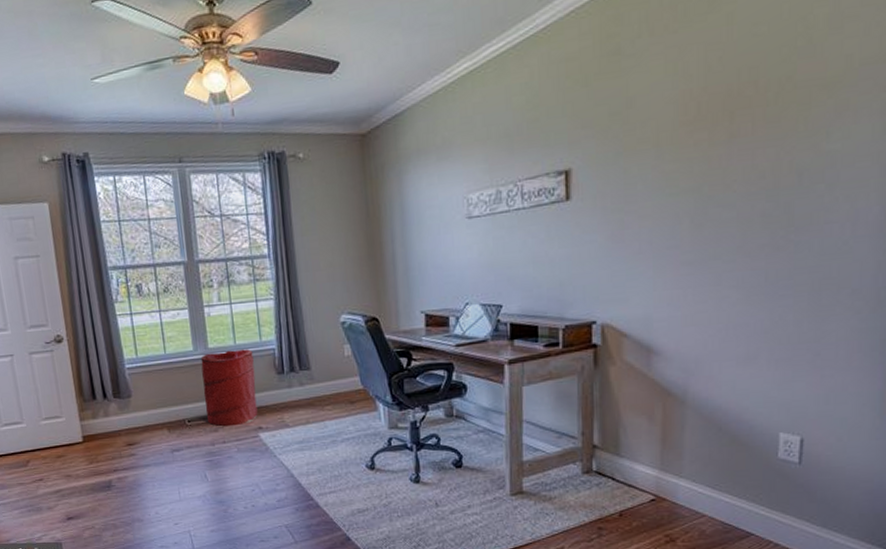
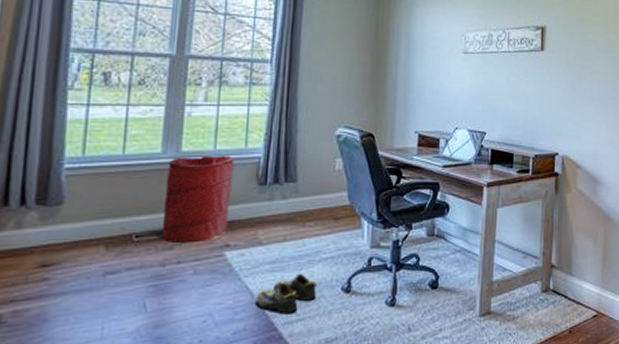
shoe: none [291,451,344,487] -> present [256,273,317,314]

